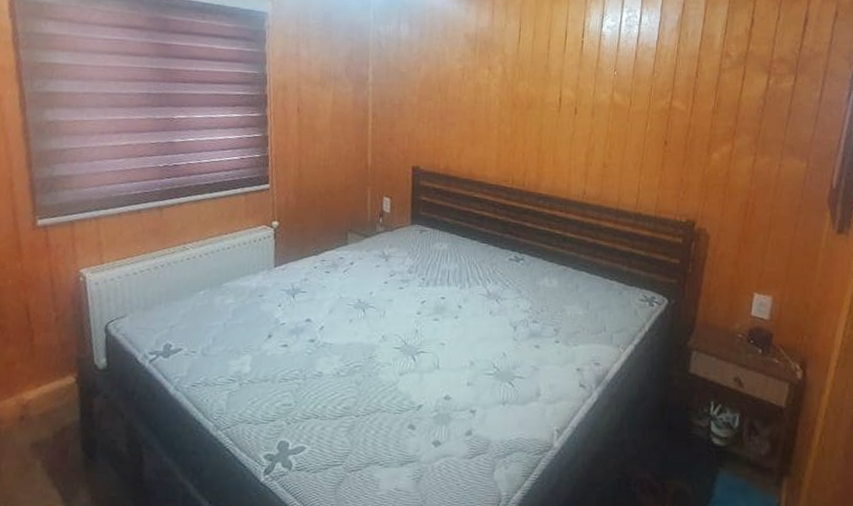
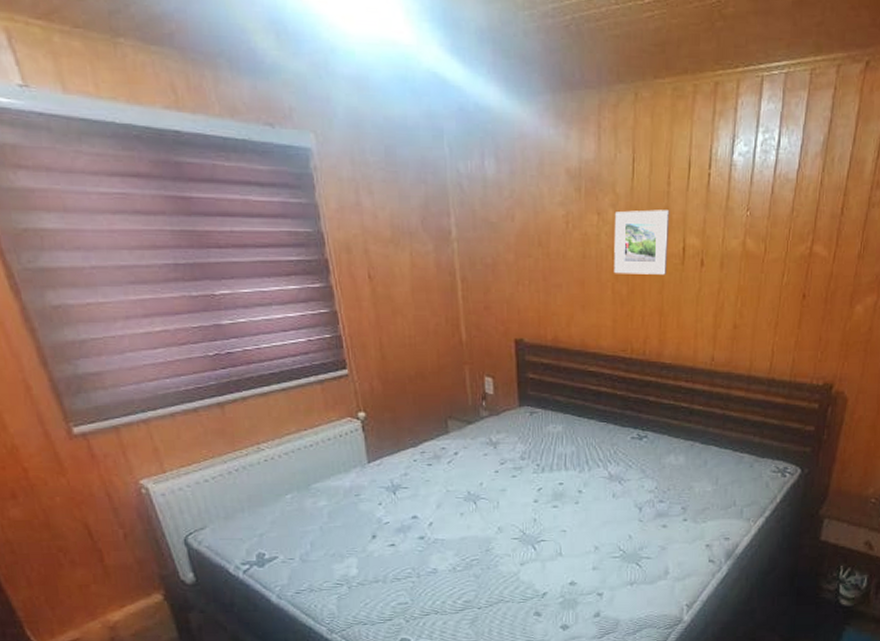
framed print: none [500,67,549,119] -> present [614,209,670,275]

